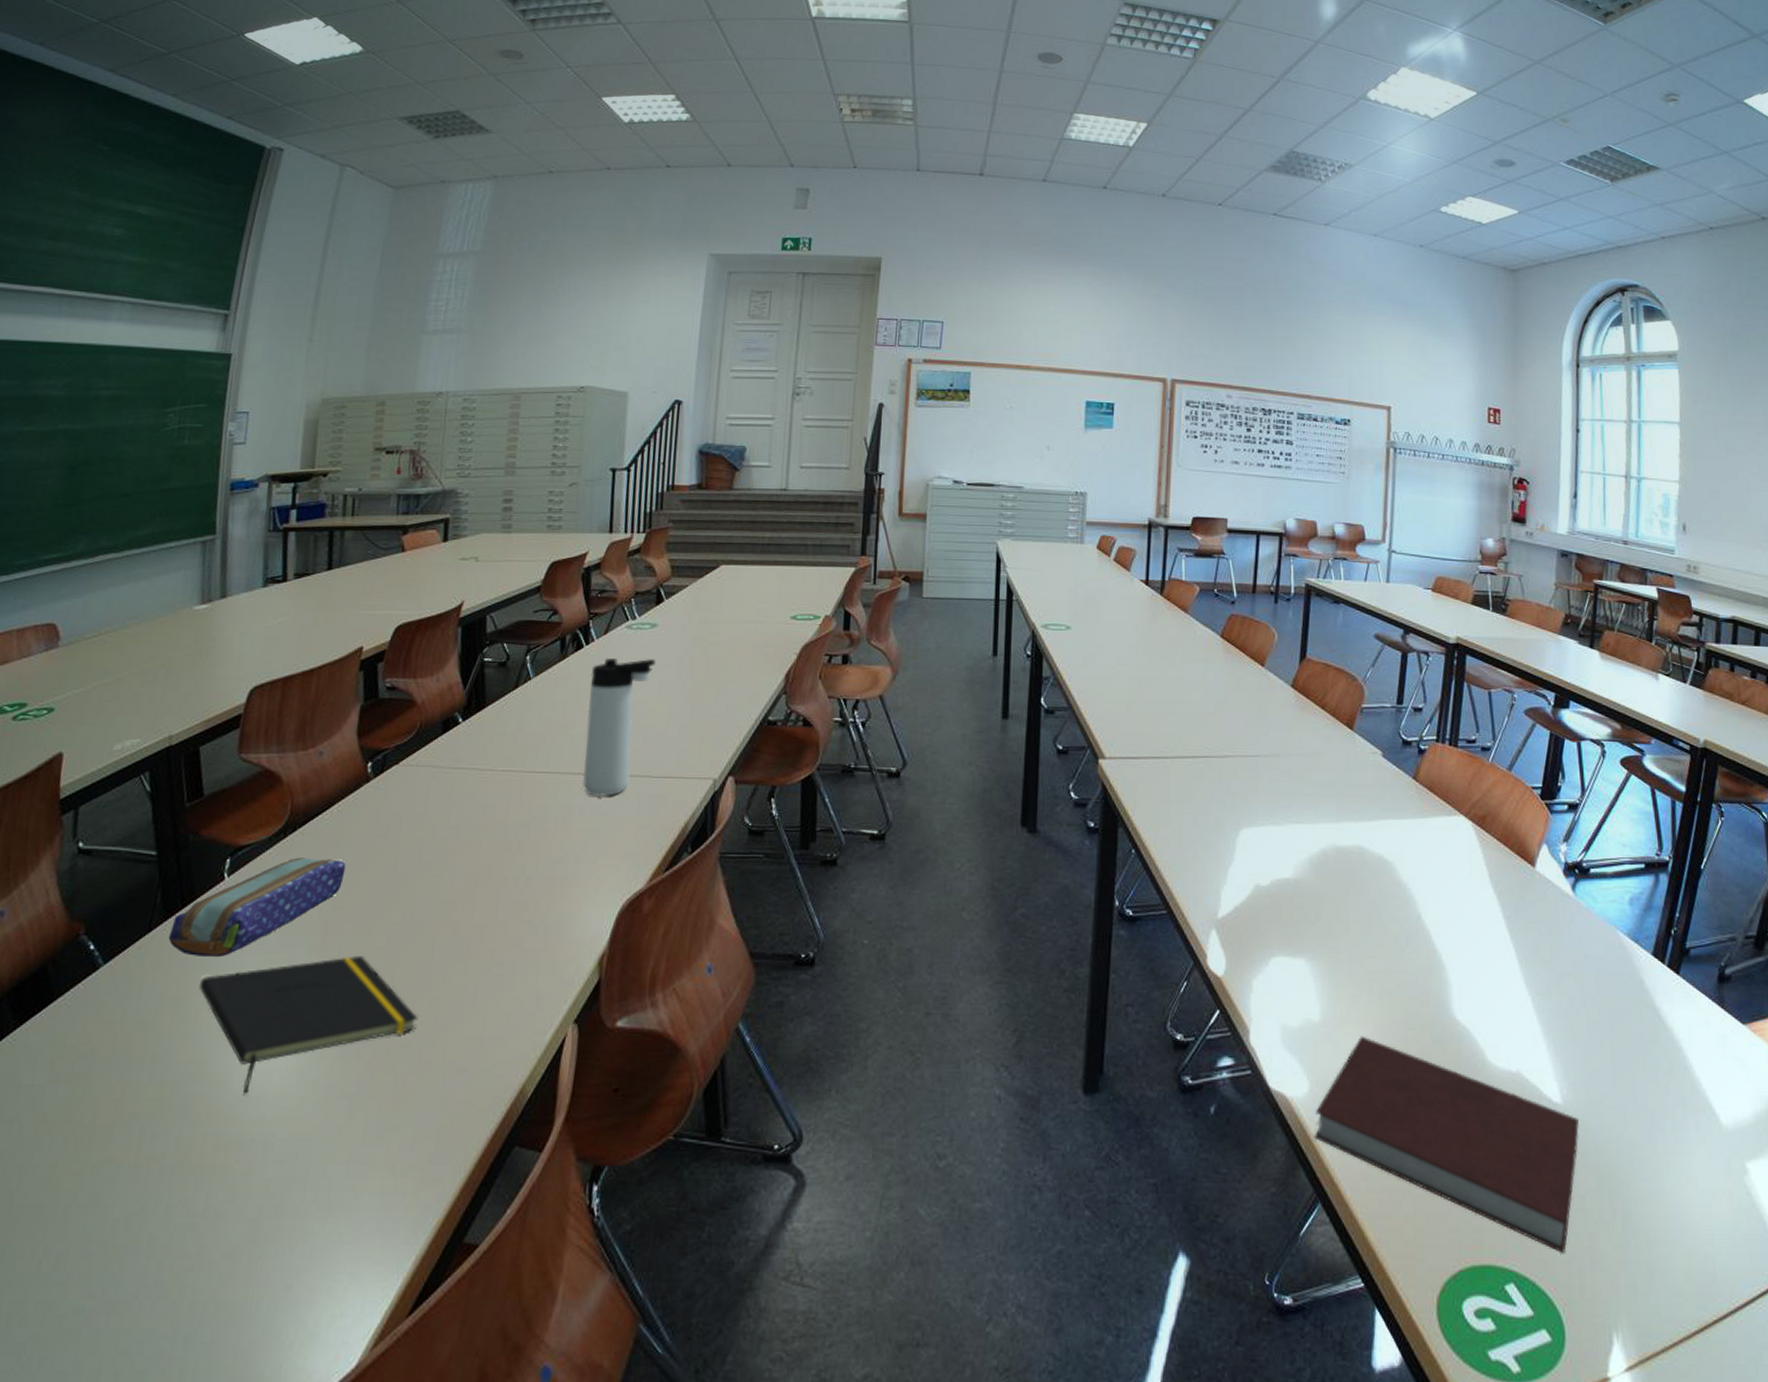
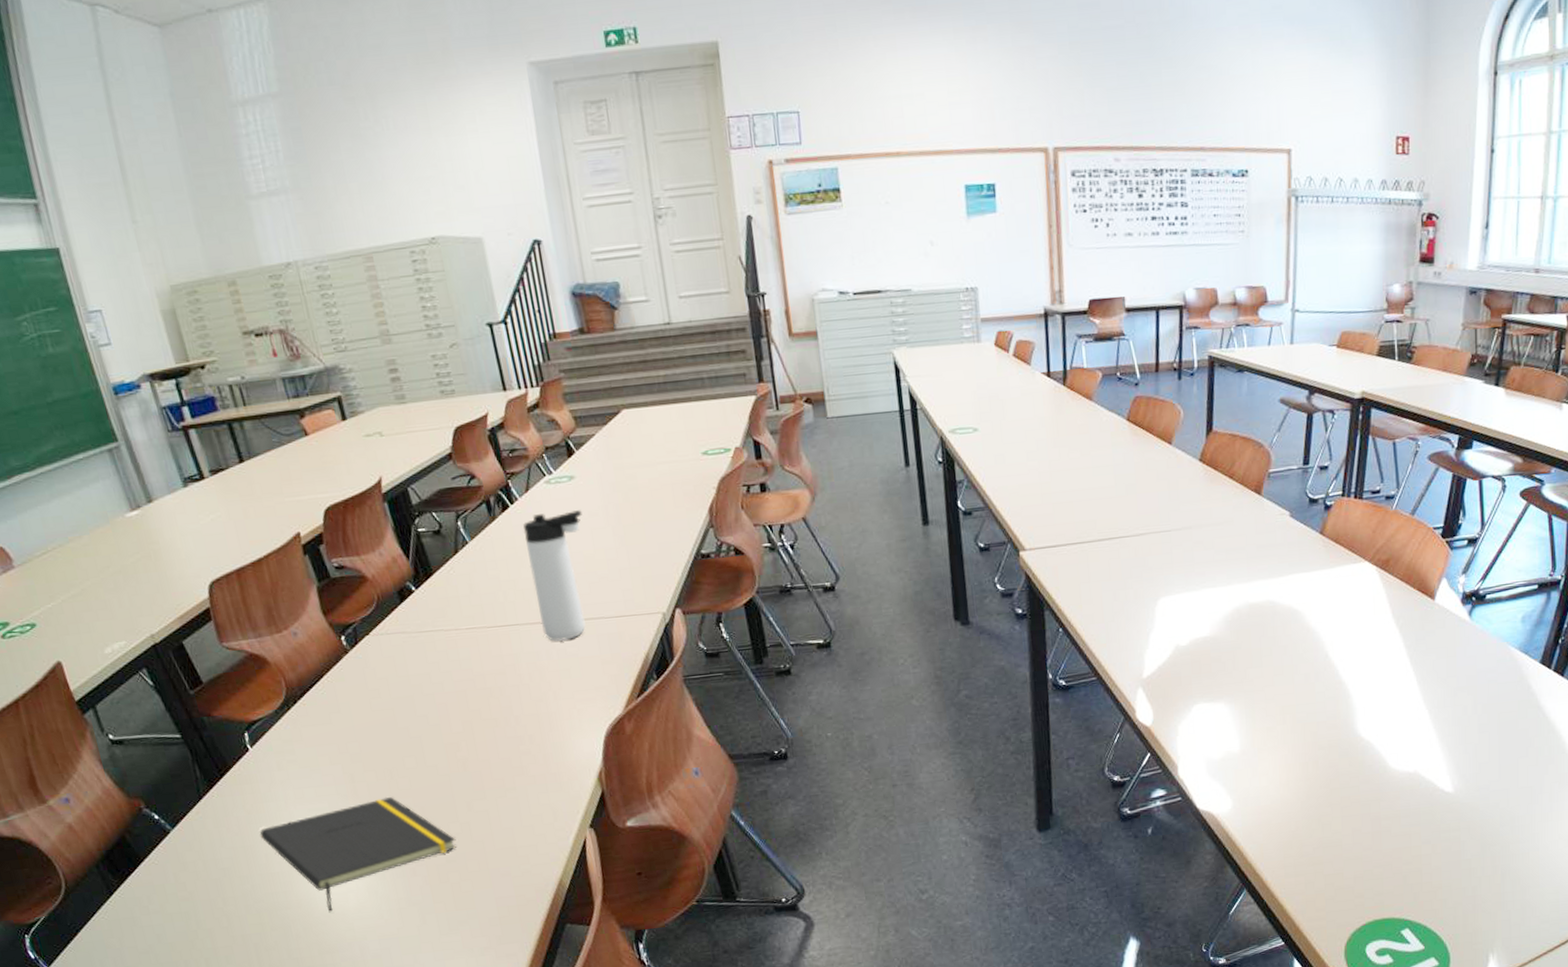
pencil case: present [168,857,346,956] -> none [217,722,354,814]
notebook: present [1313,1035,1579,1254] -> none [1238,759,1467,904]

